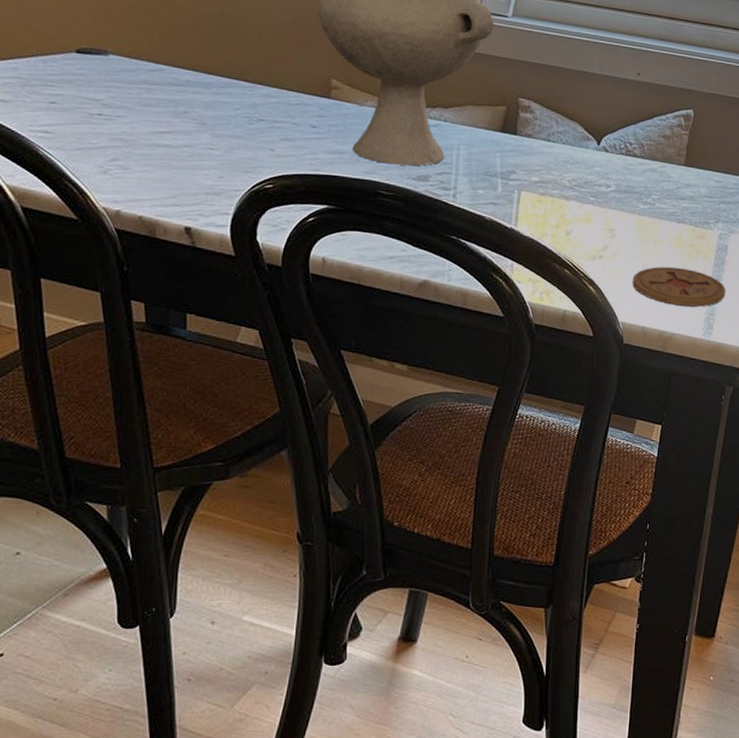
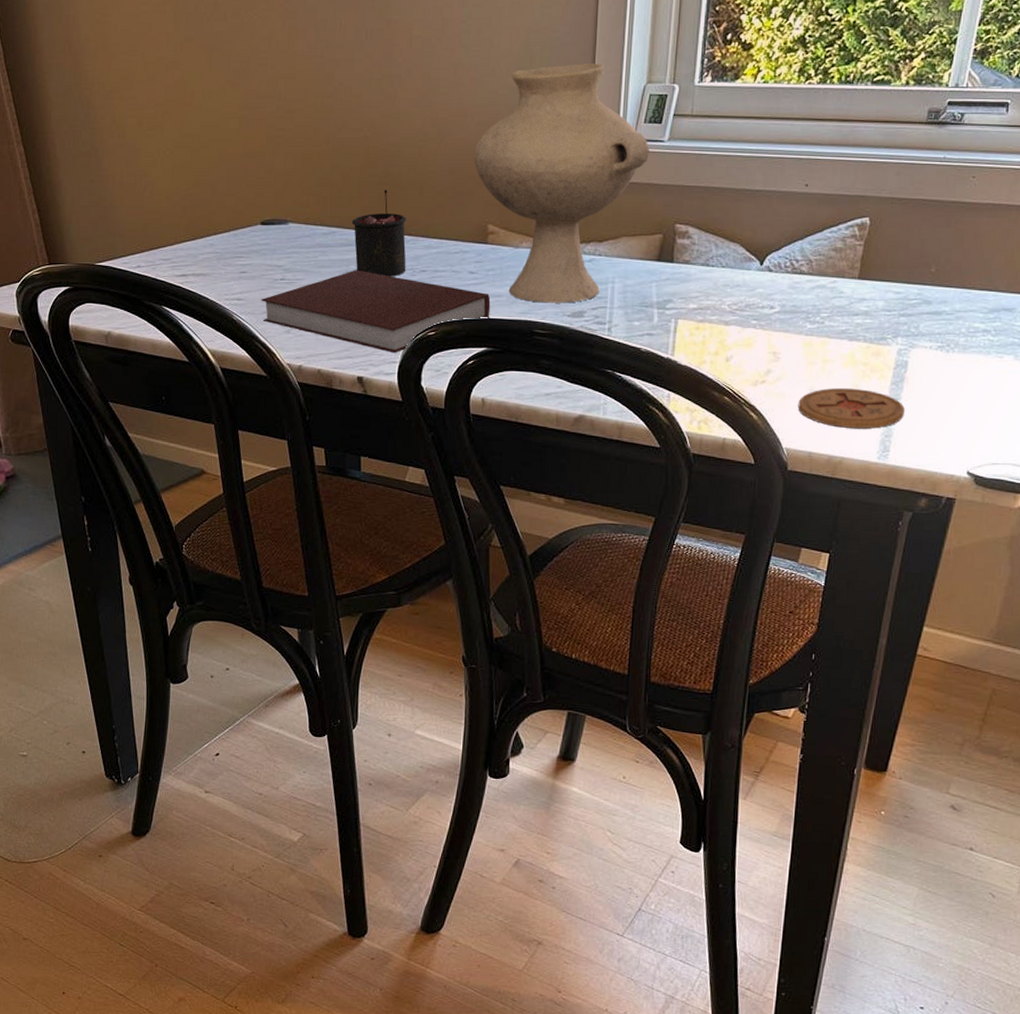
notebook: none [73,112,333,205] -> present [261,269,491,353]
candle: none [182,30,244,124] -> present [352,189,407,277]

